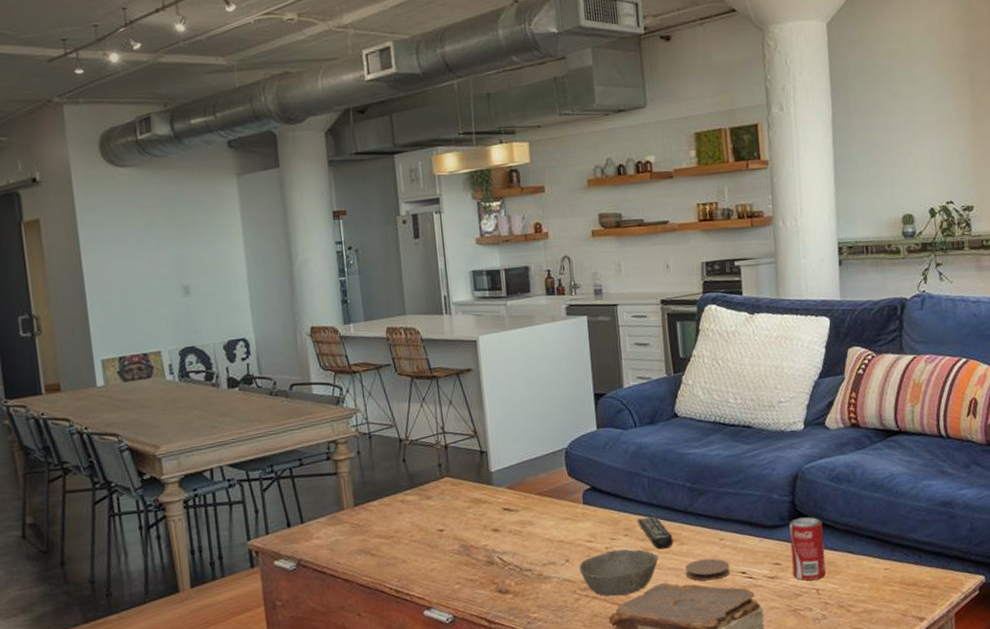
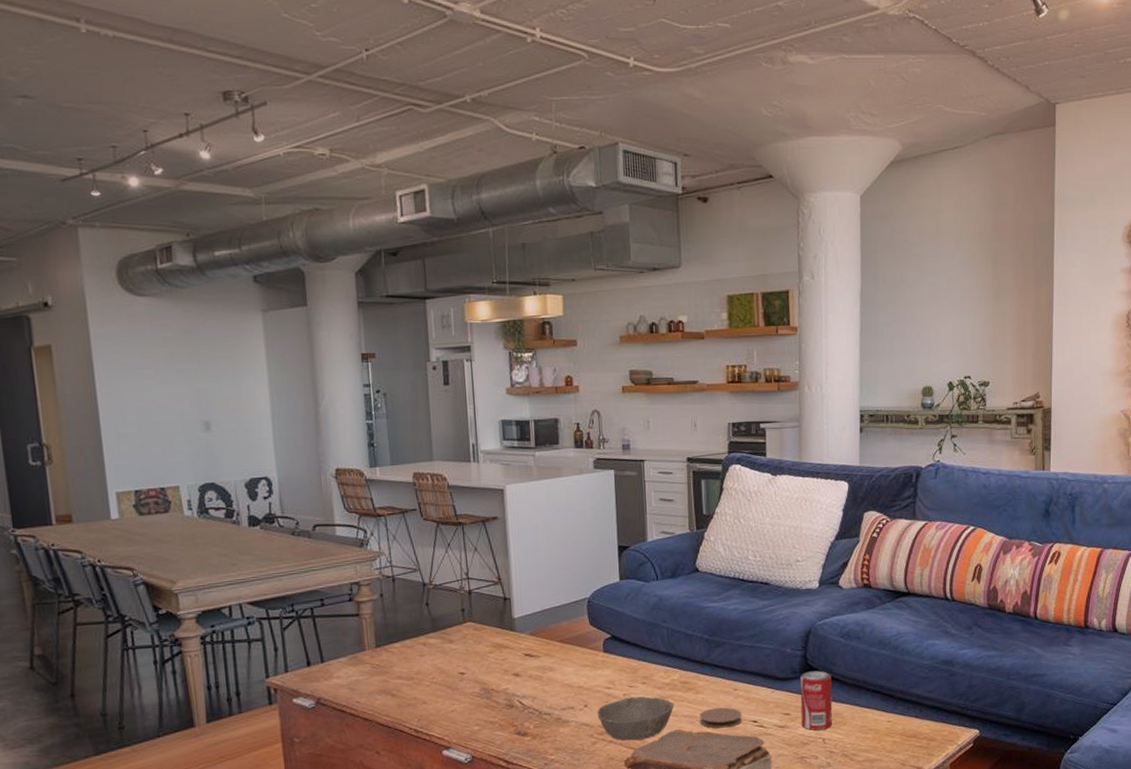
remote control: present [637,517,674,550] -> none [655,666,689,698]

